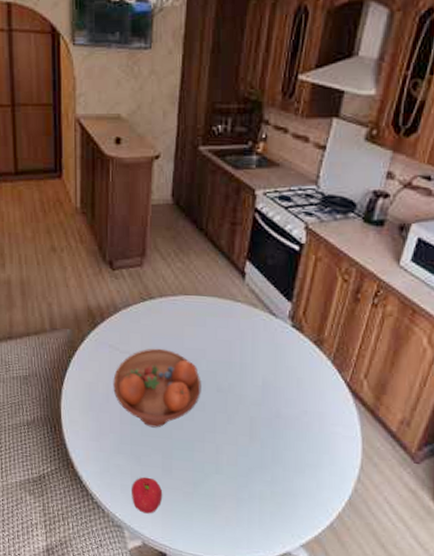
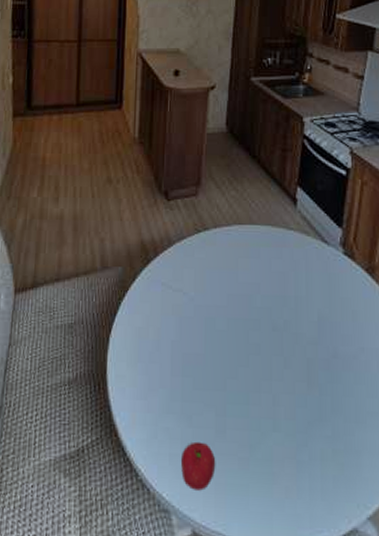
fruit bowl: present [113,348,201,428] -> none [164,284,256,379]

